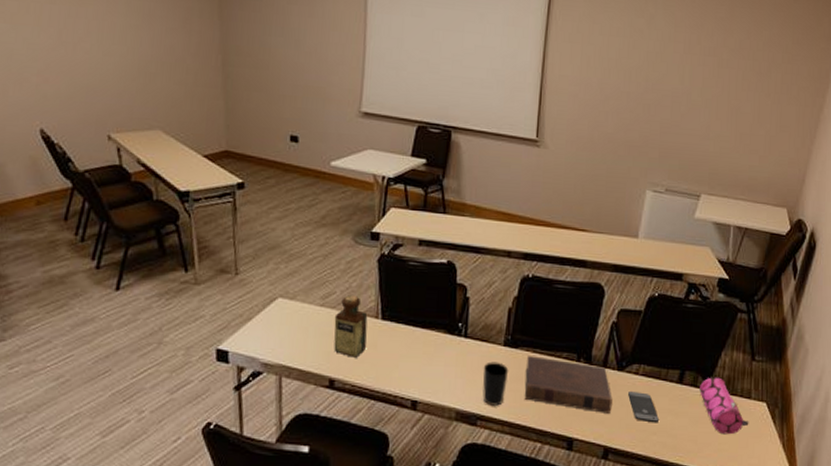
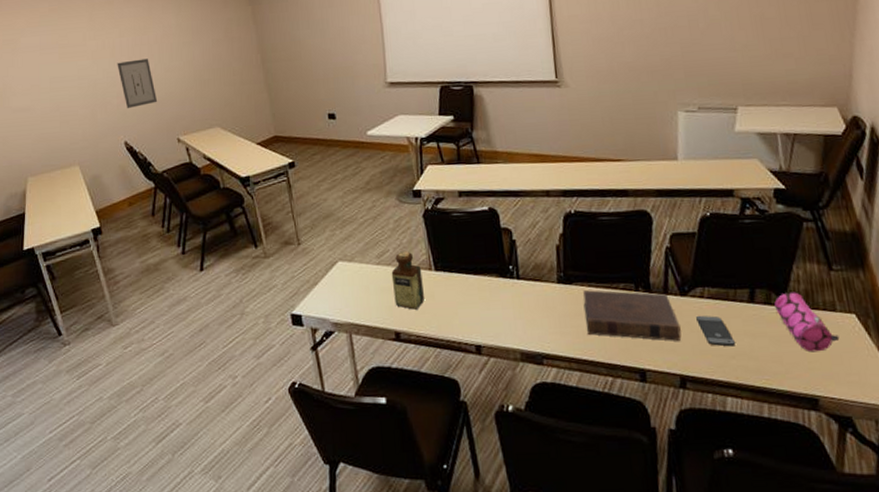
wall art: none [42,33,89,91] -> present [117,58,158,108]
cup: present [482,361,509,406] -> none [540,299,567,344]

